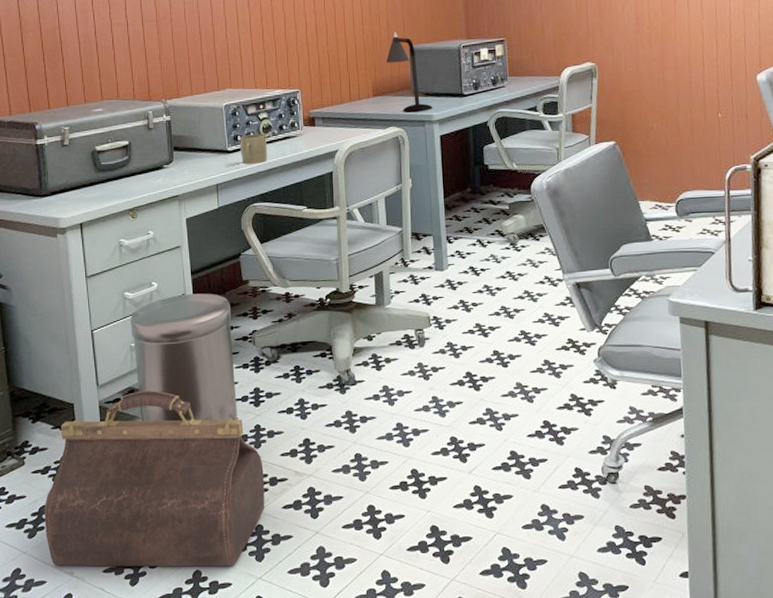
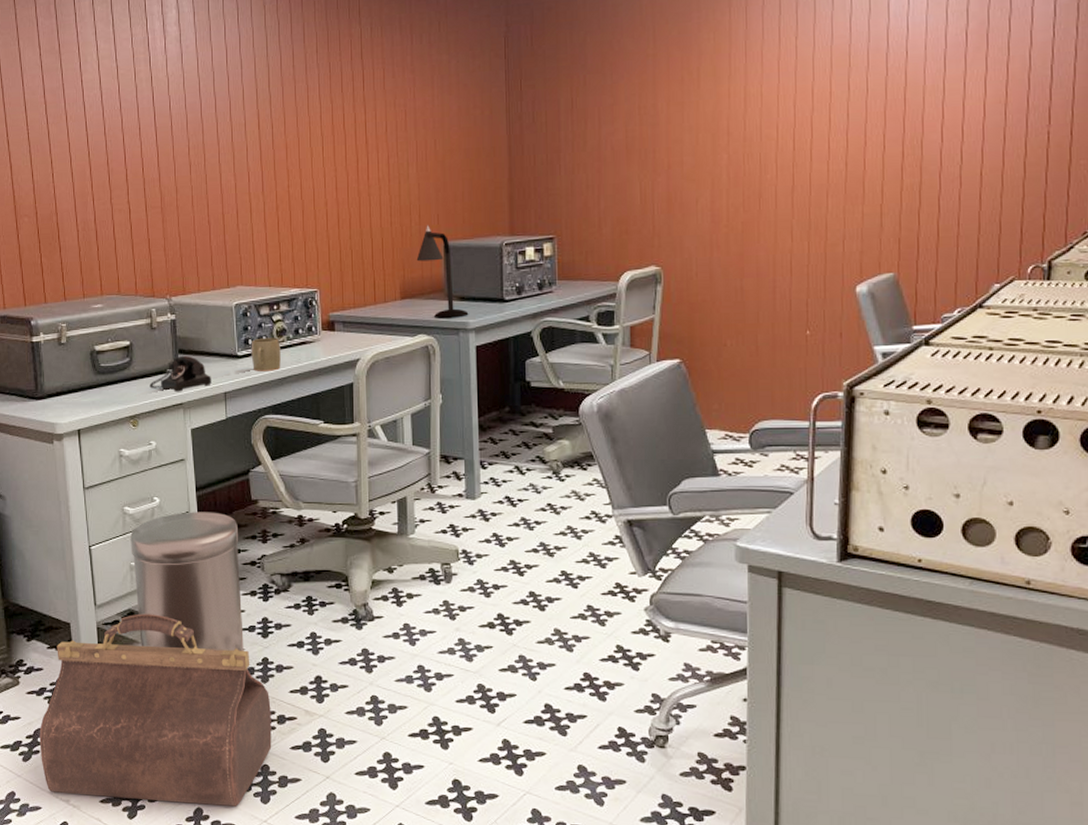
telephone: none [147,153,204,186] -> present [149,356,211,392]

